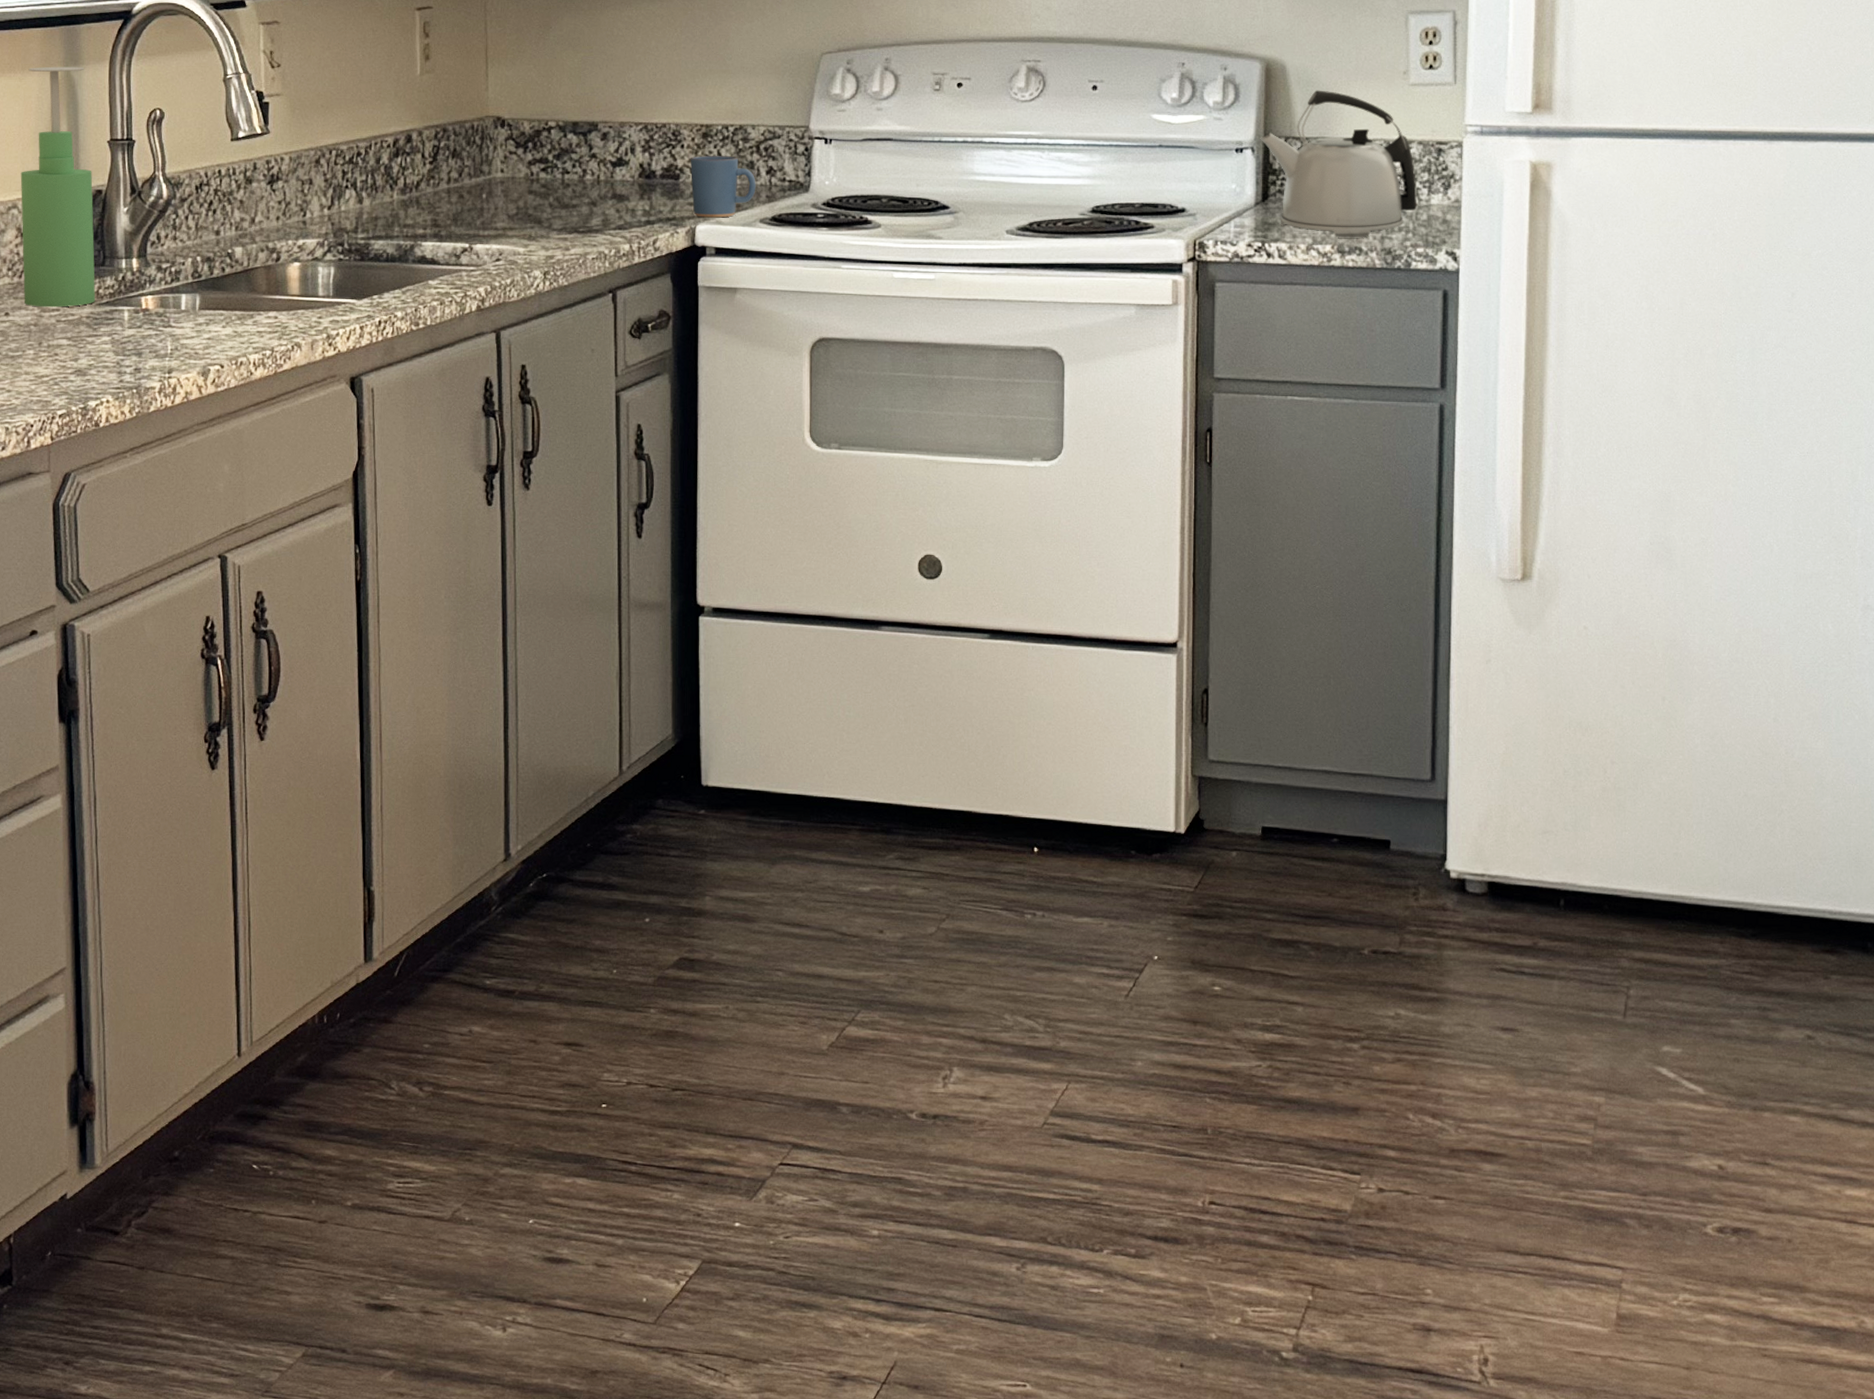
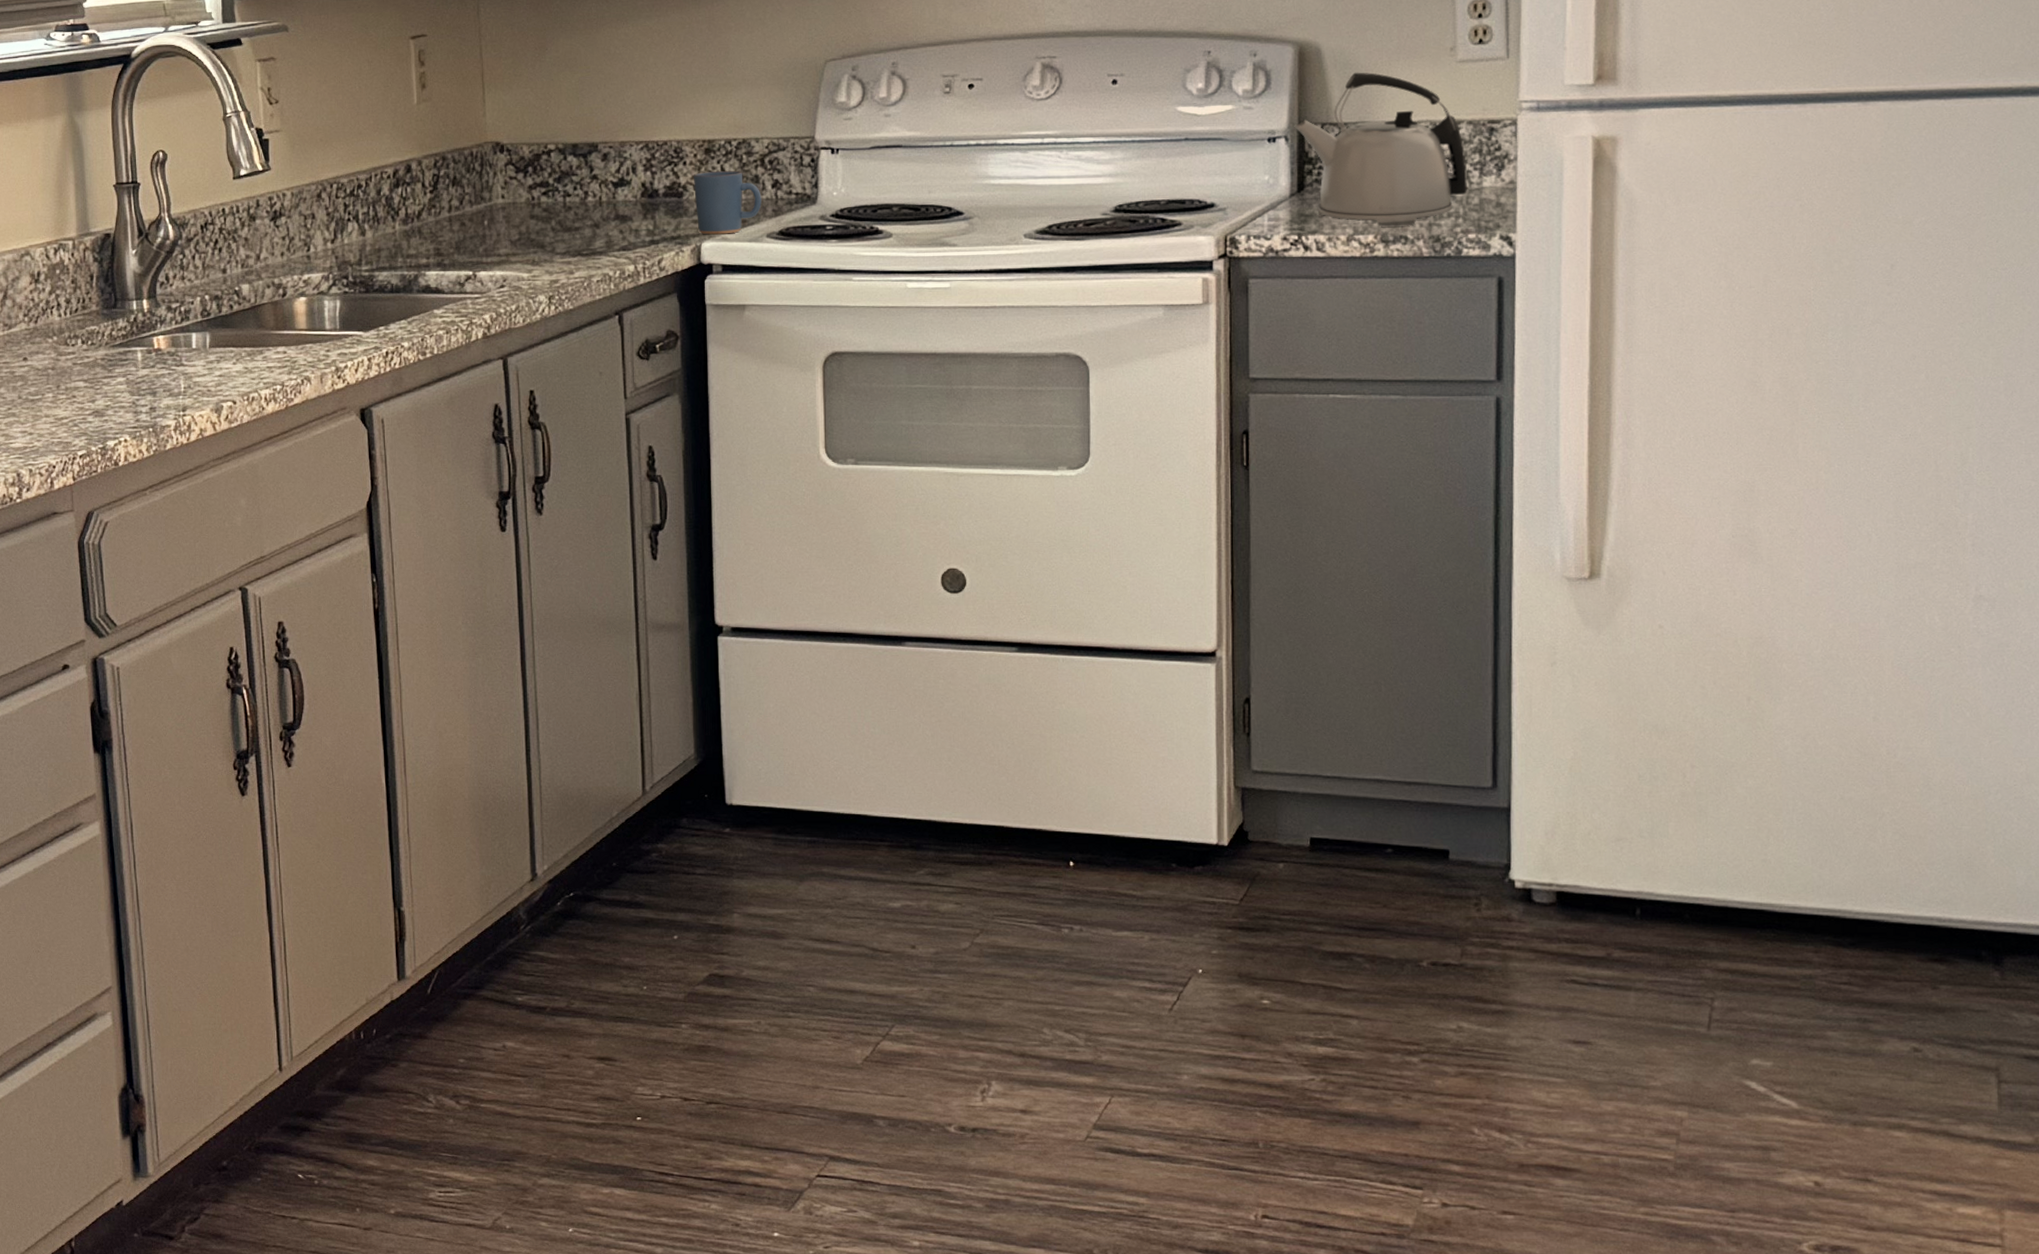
soap dispenser: present [20,66,96,307] -> none [31,113,109,351]

